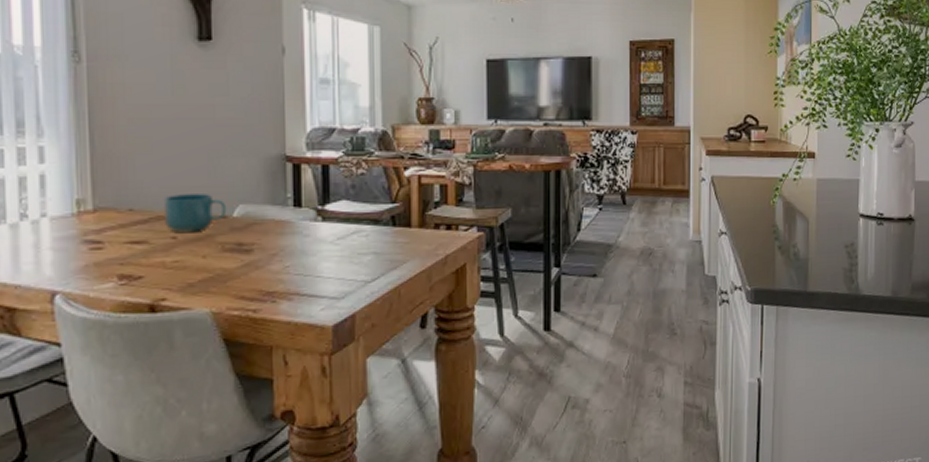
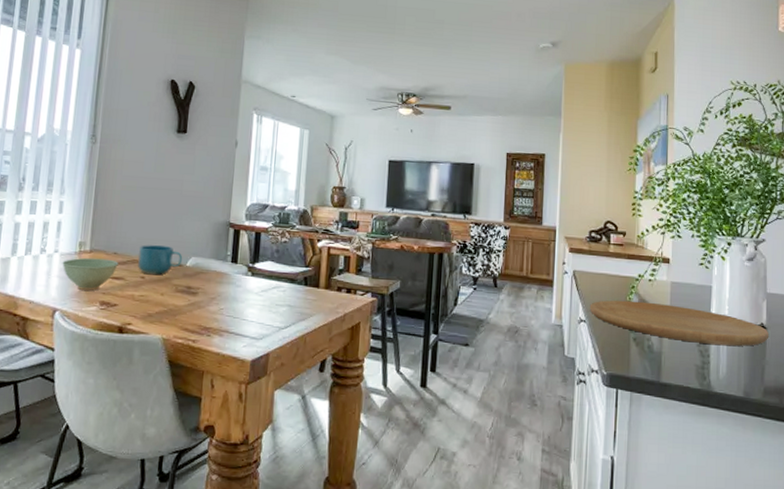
bowl: none [55,218,137,264] -> present [62,257,119,292]
cutting board: none [730,204,917,245] -> present [589,300,769,346]

